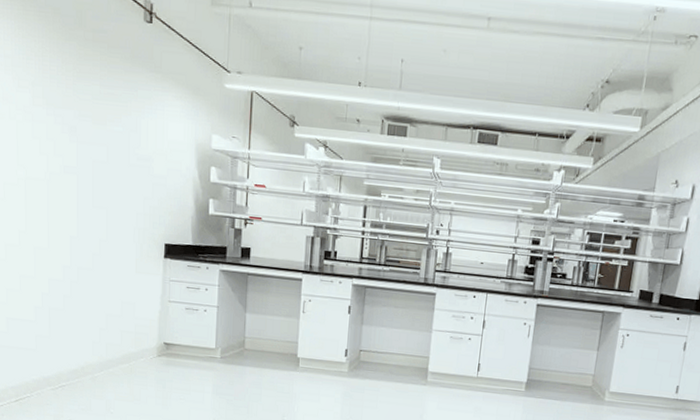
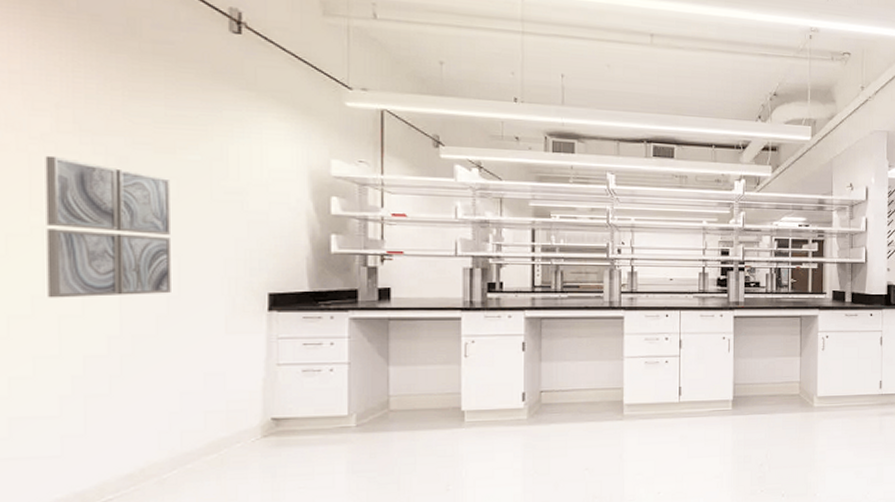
wall art: none [26,123,102,238] -> present [45,155,171,298]

